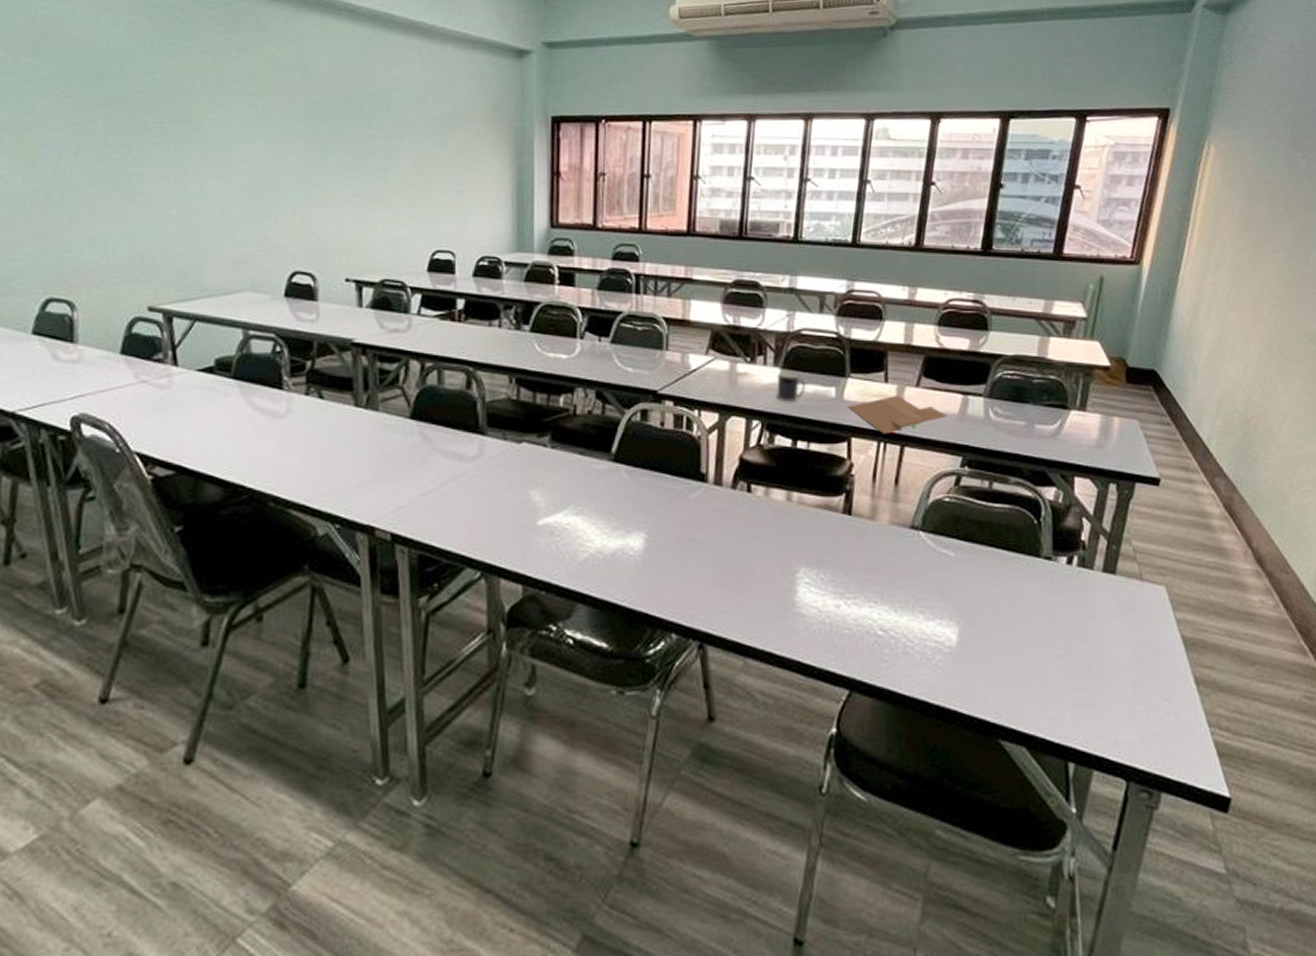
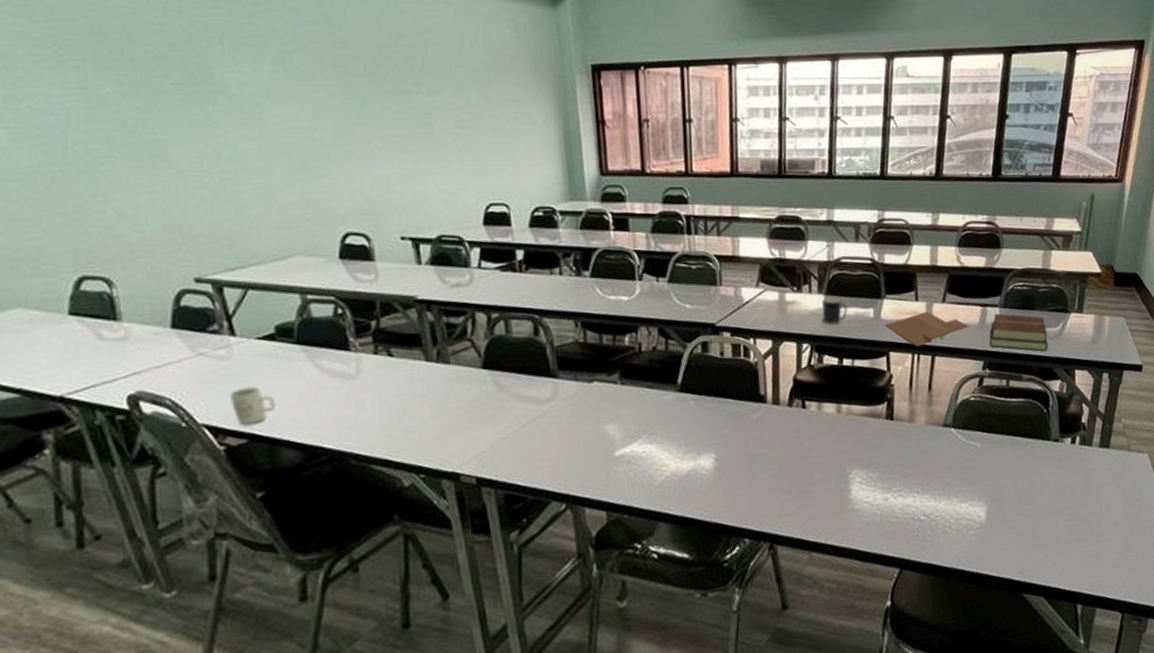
mug: none [164,418,206,456] -> present [231,386,277,425]
books: none [970,404,1042,452] -> present [989,313,1048,352]

